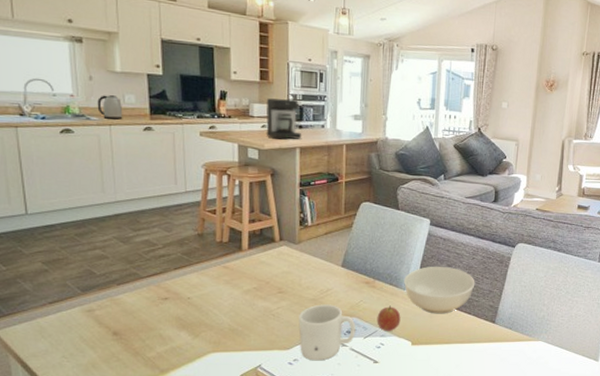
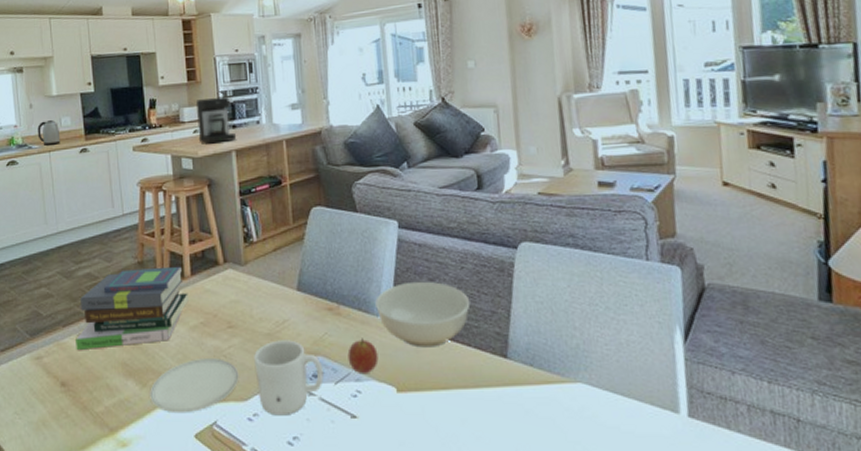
books: none [130,240,244,305] -> present [76,266,189,350]
plate: none [201,315,284,359] -> present [150,357,239,414]

